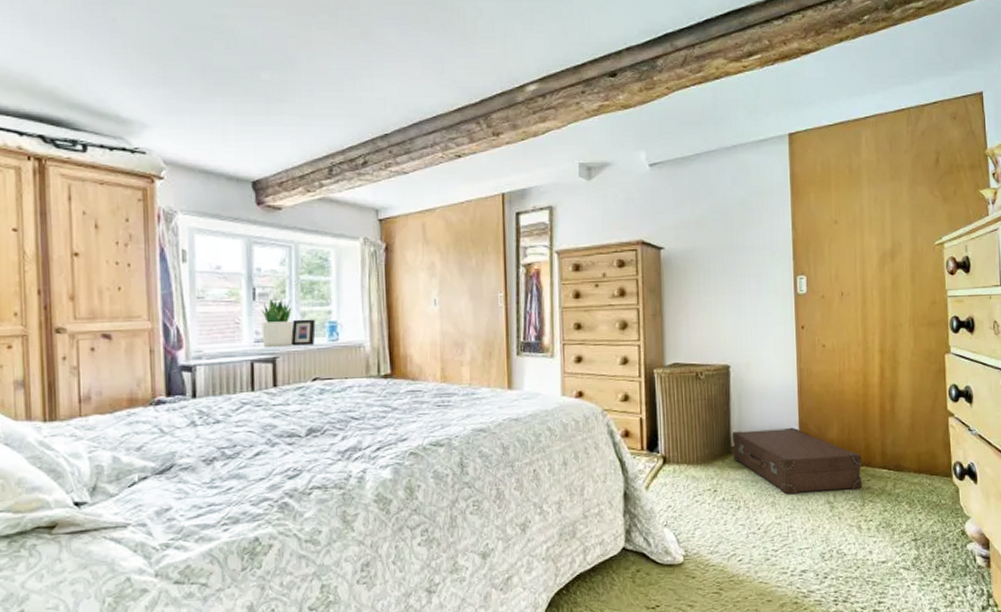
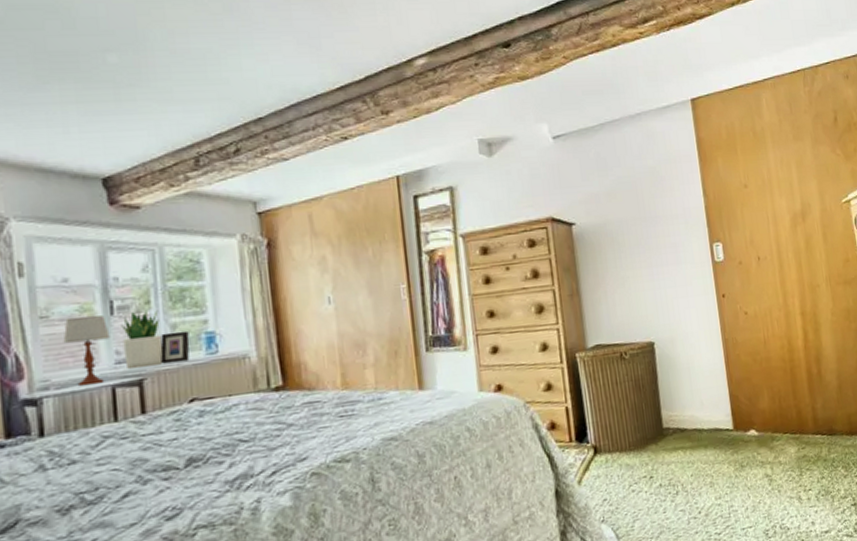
table lamp: none [214,299,252,359] -> present [63,315,111,387]
suitcase: present [732,428,863,495] -> none [663,401,799,473]

